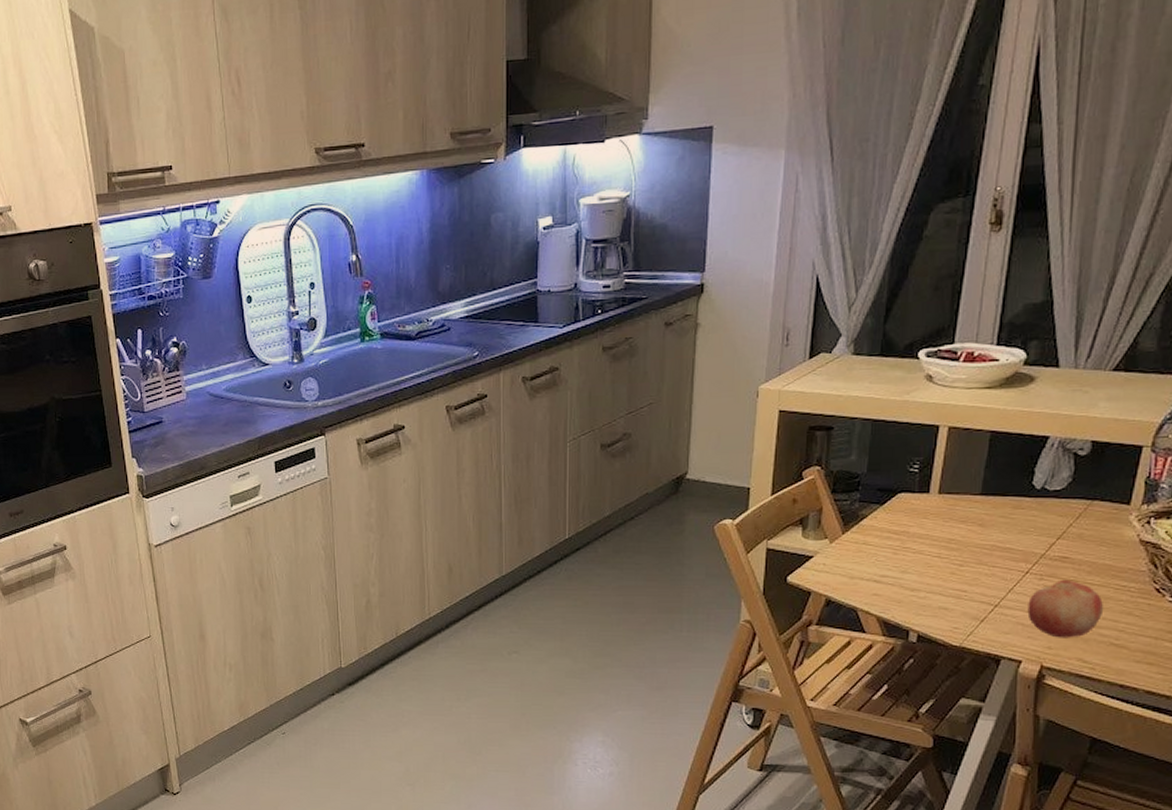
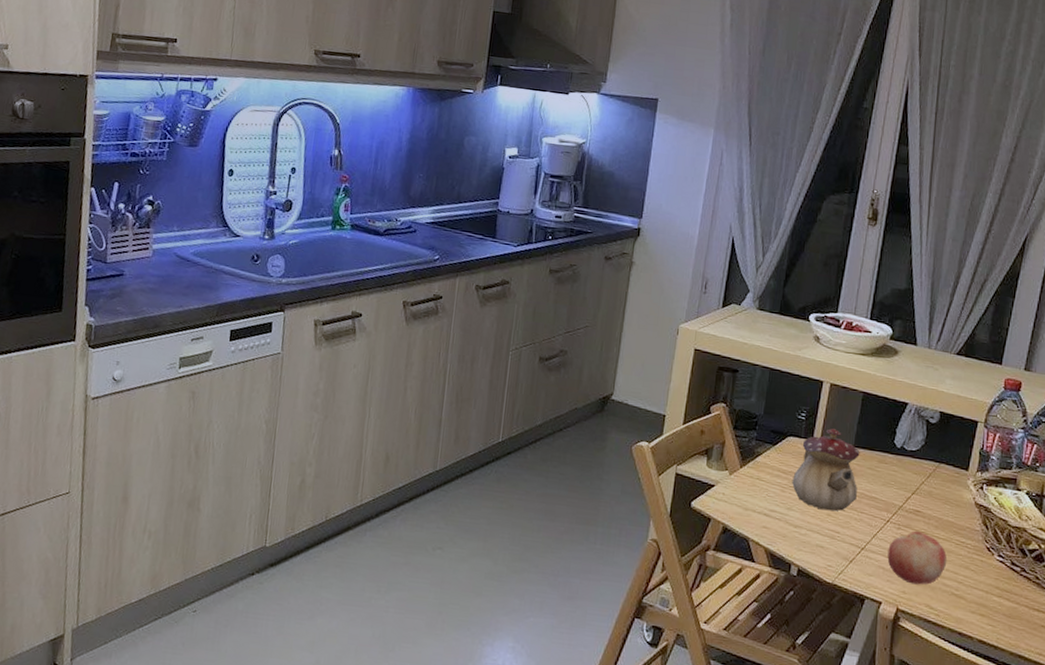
teapot: none [906,478,989,569] -> present [792,428,860,511]

